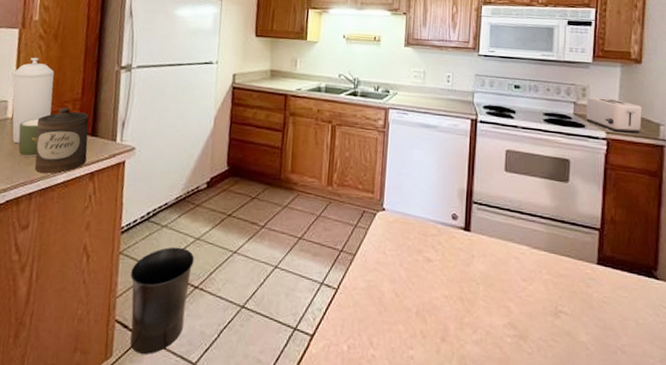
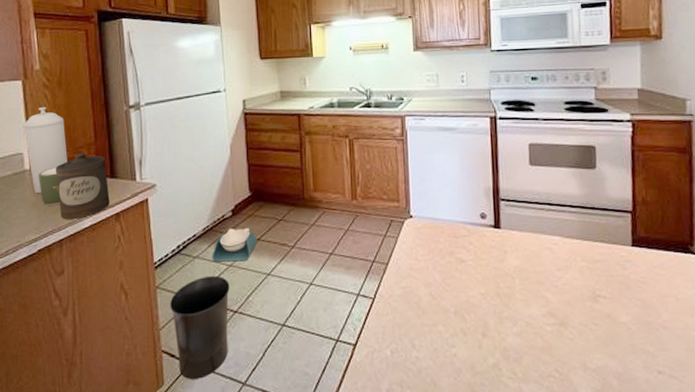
pet bowl: none [180,200,229,236] -> present [212,227,258,262]
toaster: present [586,96,642,134] -> none [607,78,667,112]

